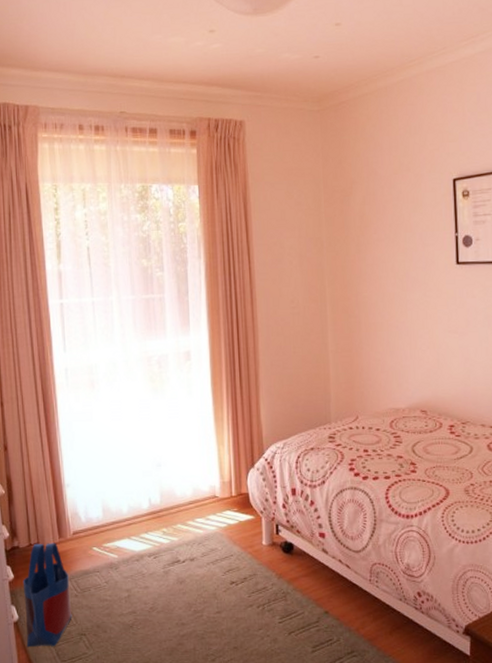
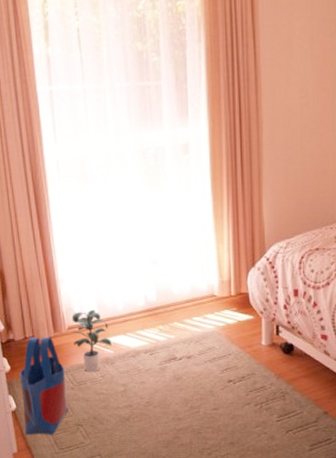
potted plant: none [77,513,116,579] -> present [71,309,112,373]

